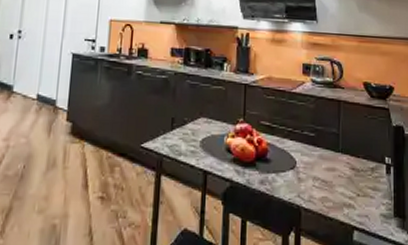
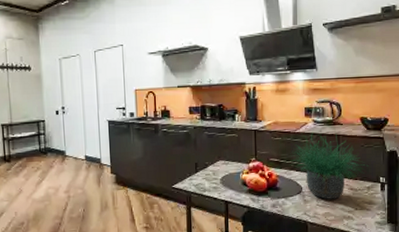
potted plant: none [282,92,367,180] -> present [289,129,364,199]

